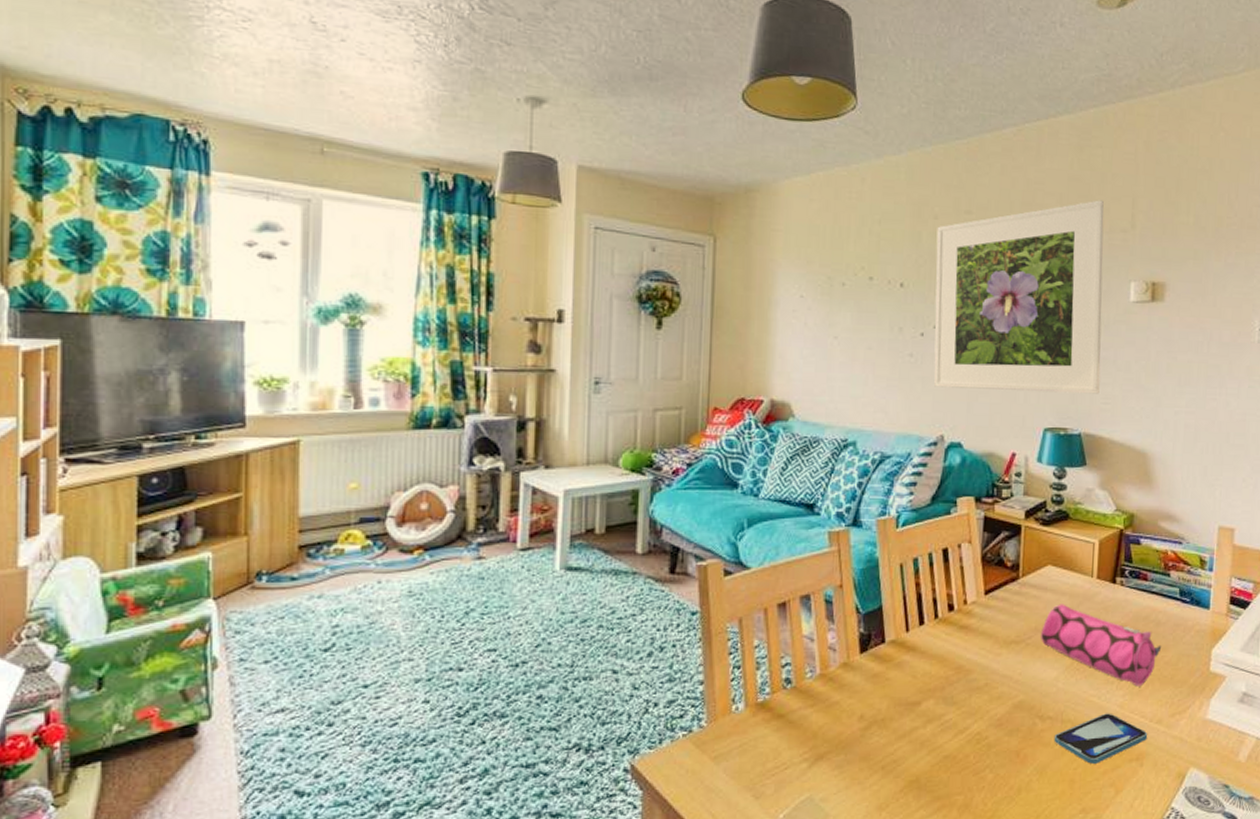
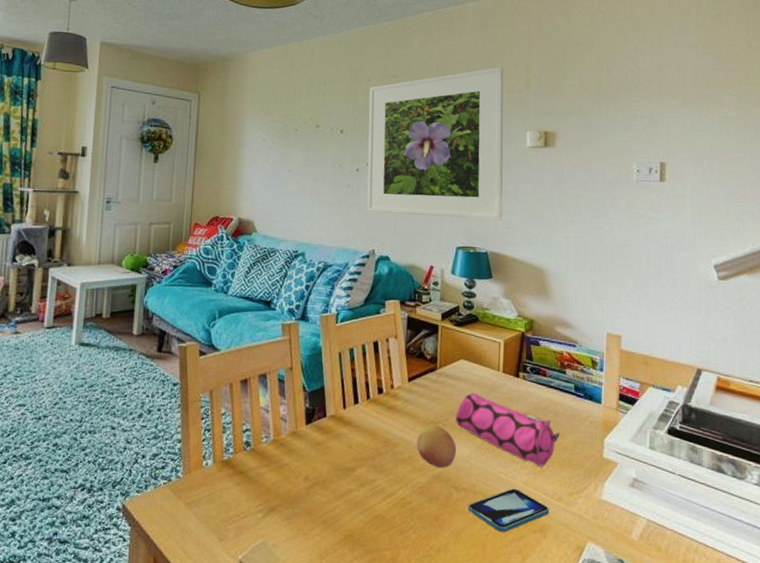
fruit: none [994,644,1042,695] -> present [416,424,457,468]

